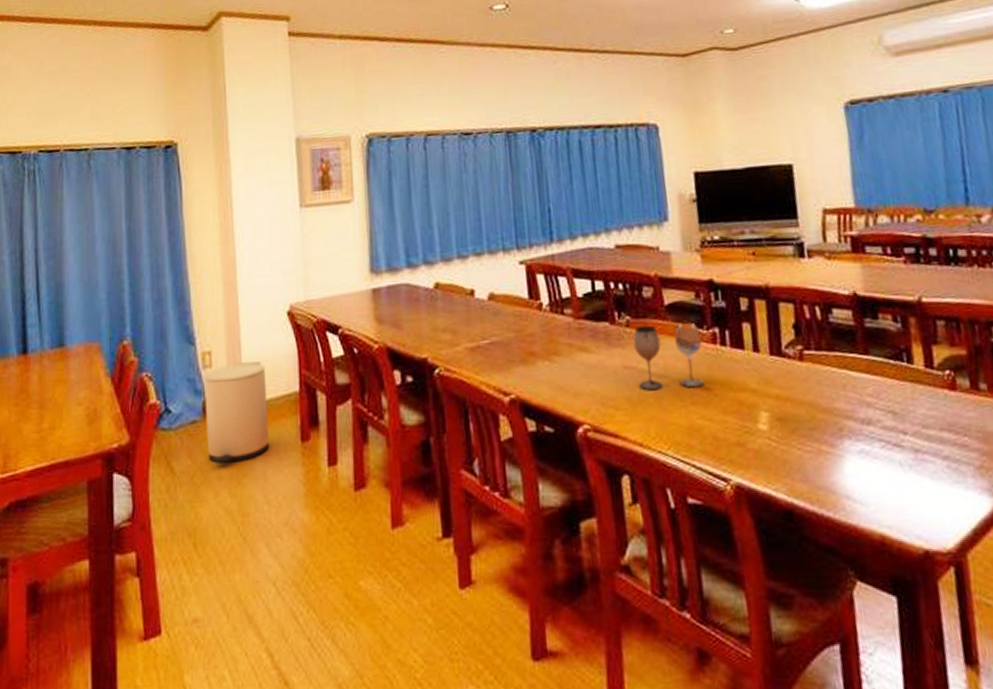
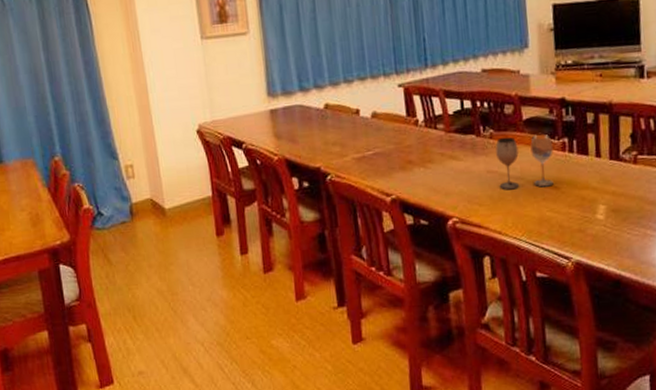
pedal bin: present [204,361,270,463] -> none [129,172,190,255]

